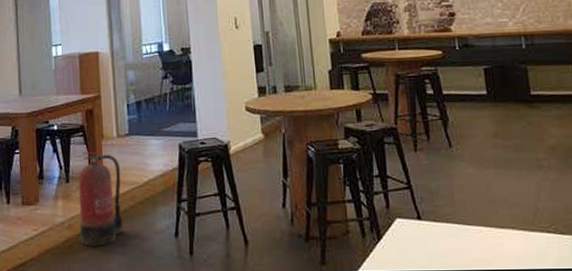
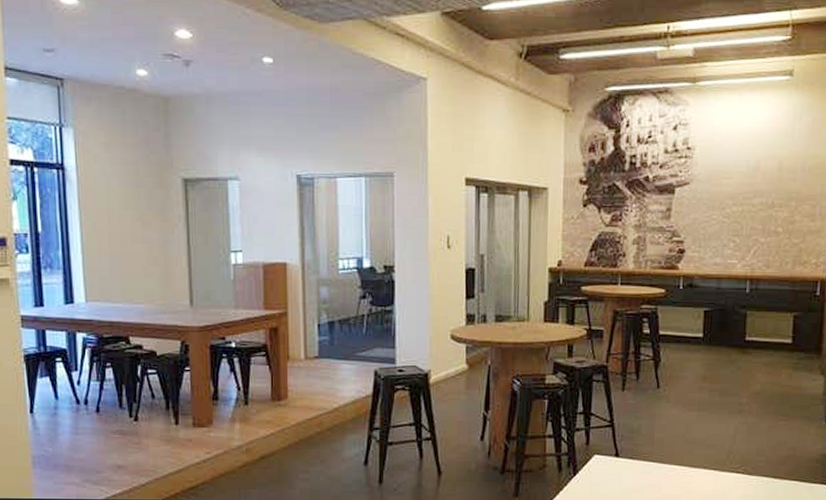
fire extinguisher: present [78,152,124,247] -> none [258,374,308,472]

